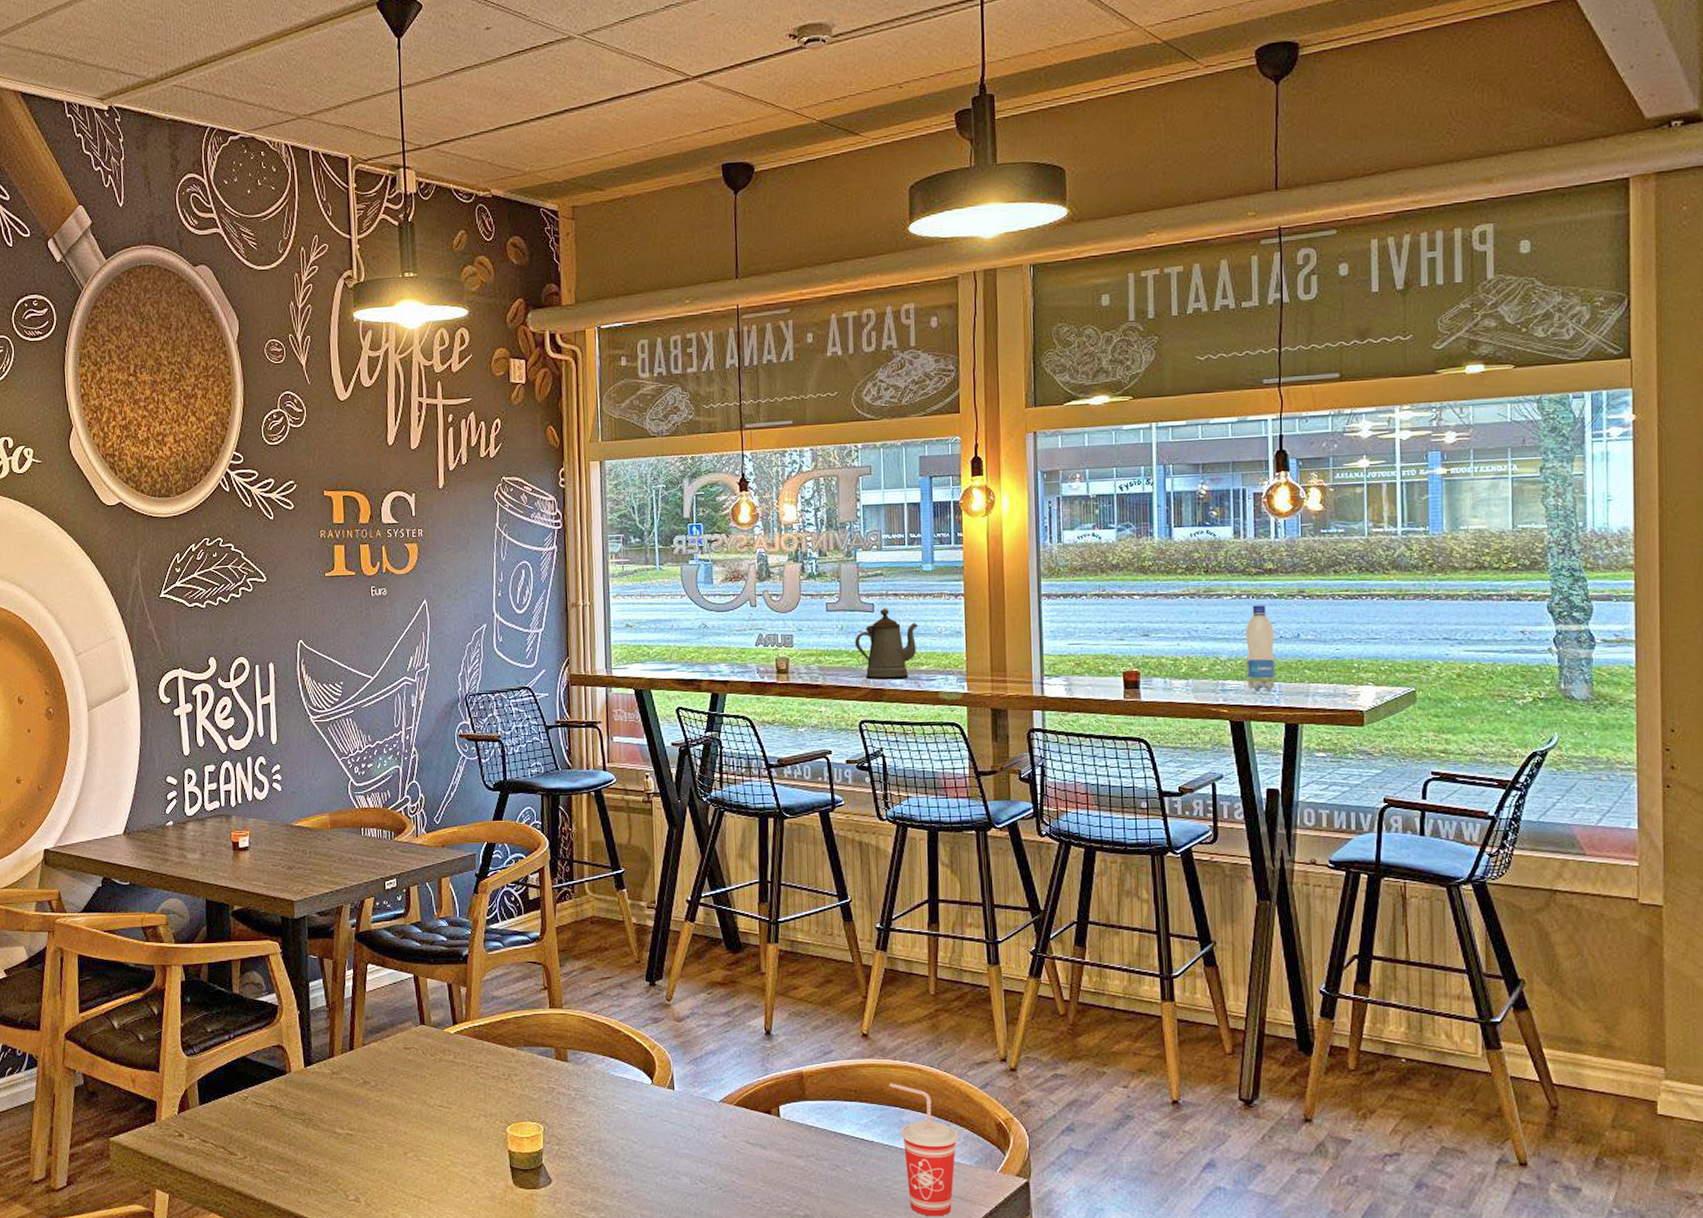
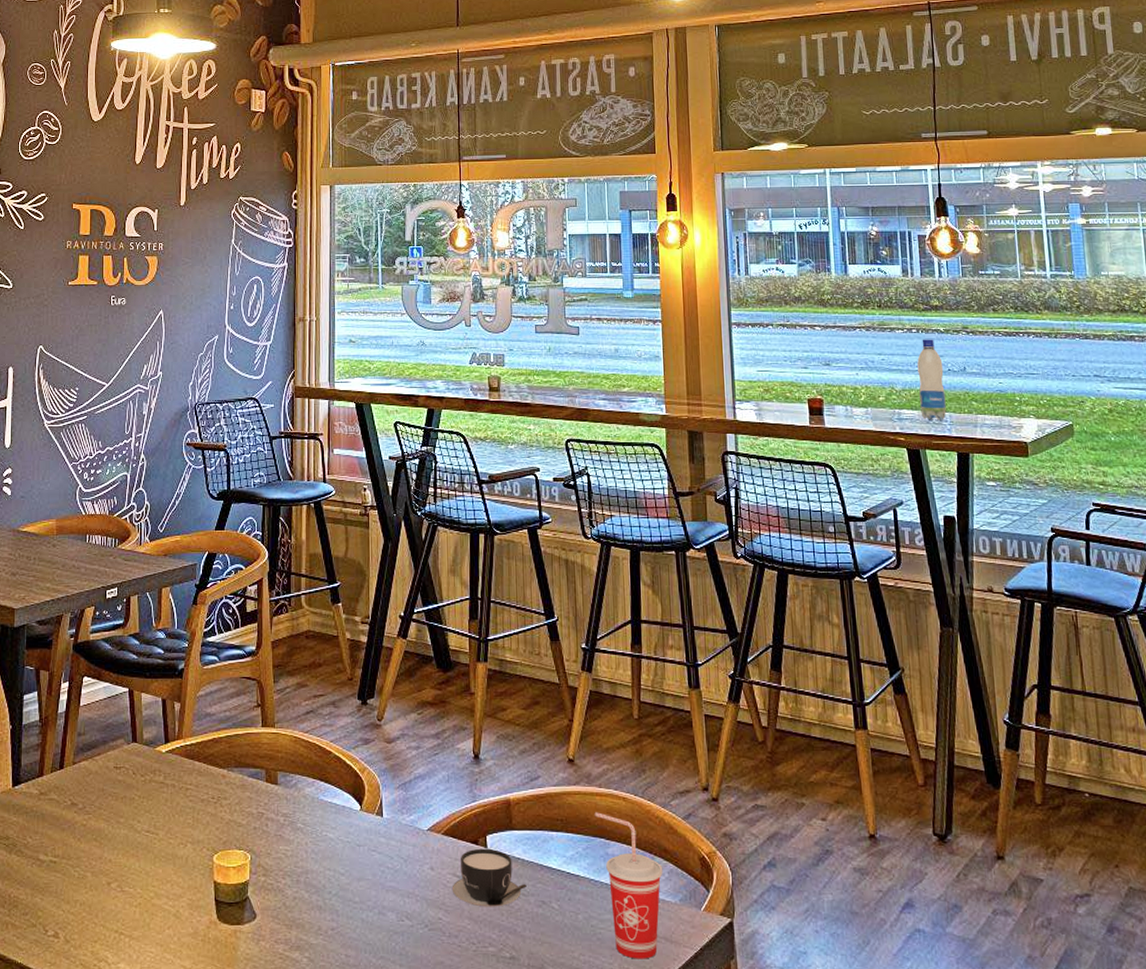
teacup: none [745,1117,820,1171] -> present [452,848,527,907]
coffee pot: present [854,608,918,681] -> none [561,331,619,401]

